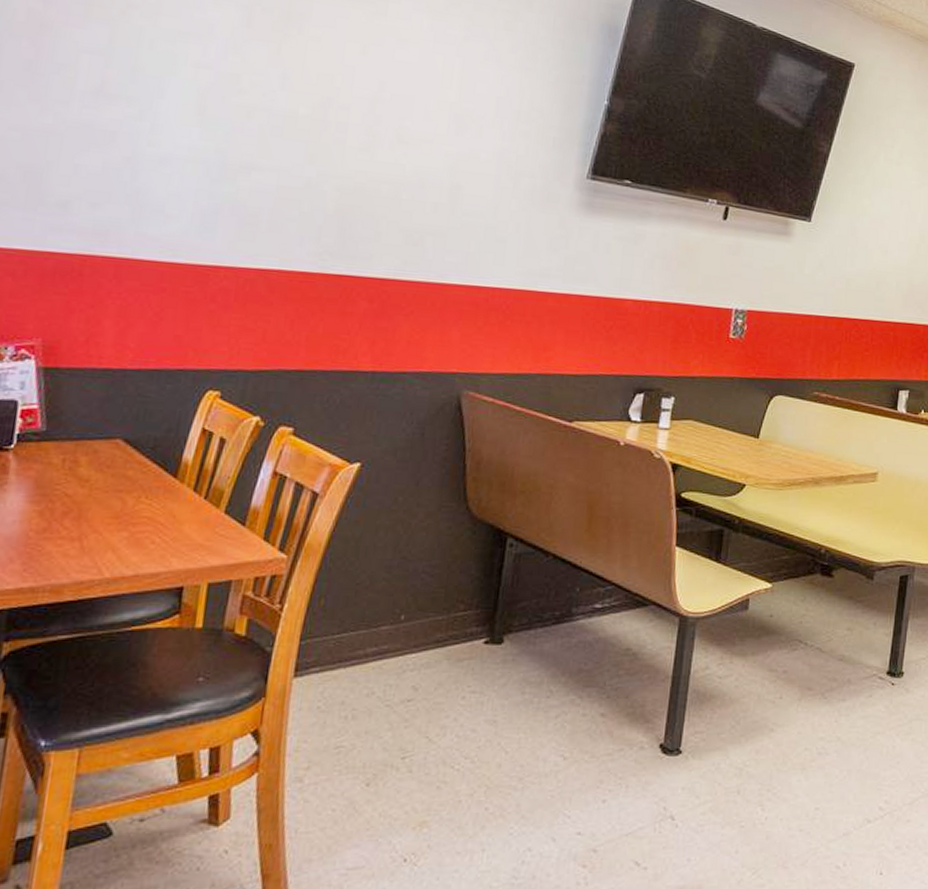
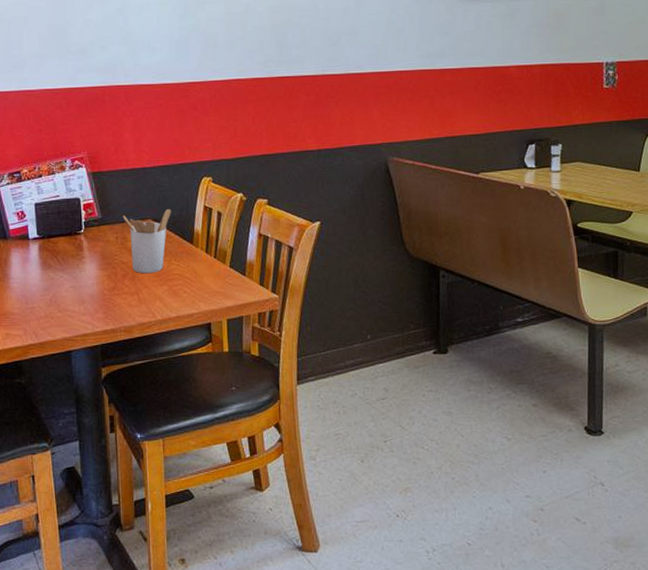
utensil holder: none [78,428,154,514] -> present [122,209,171,274]

